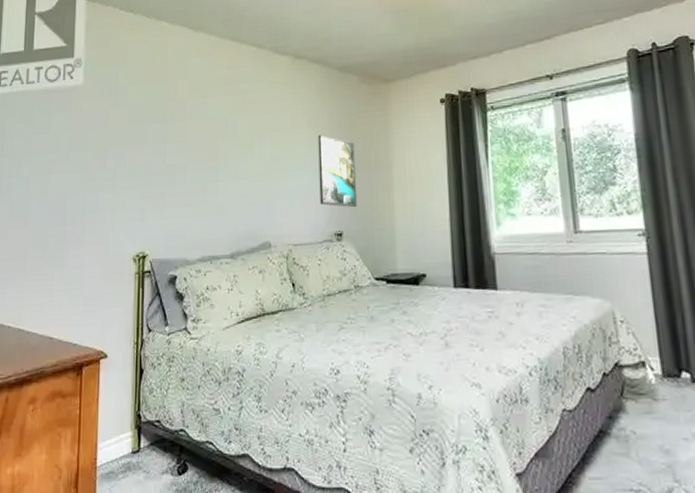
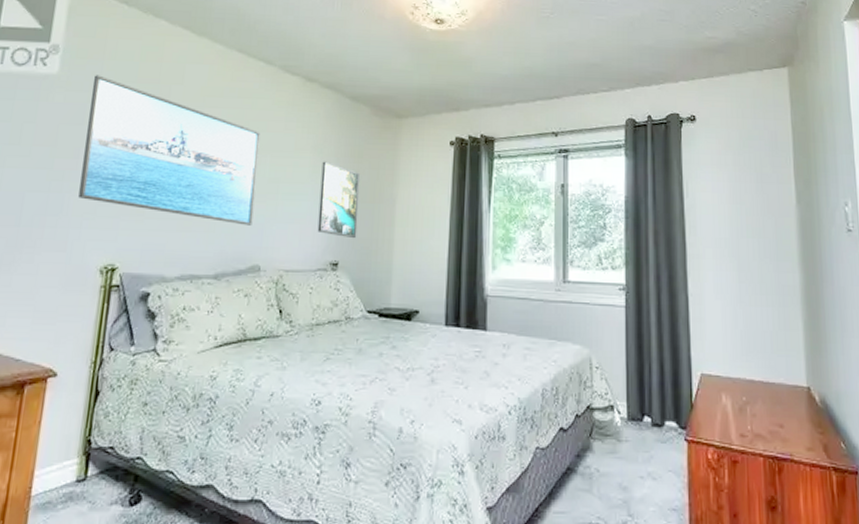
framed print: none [110,80,260,205] -> present [78,75,261,226]

